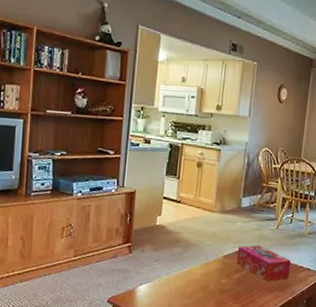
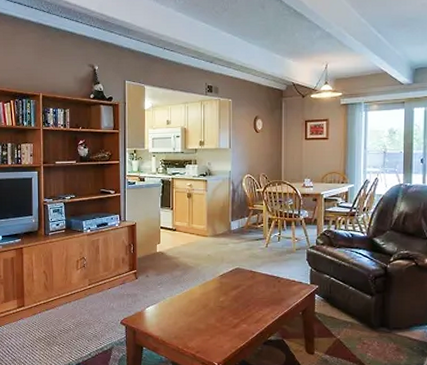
tissue box: present [236,245,291,282] -> none [232,263,283,297]

